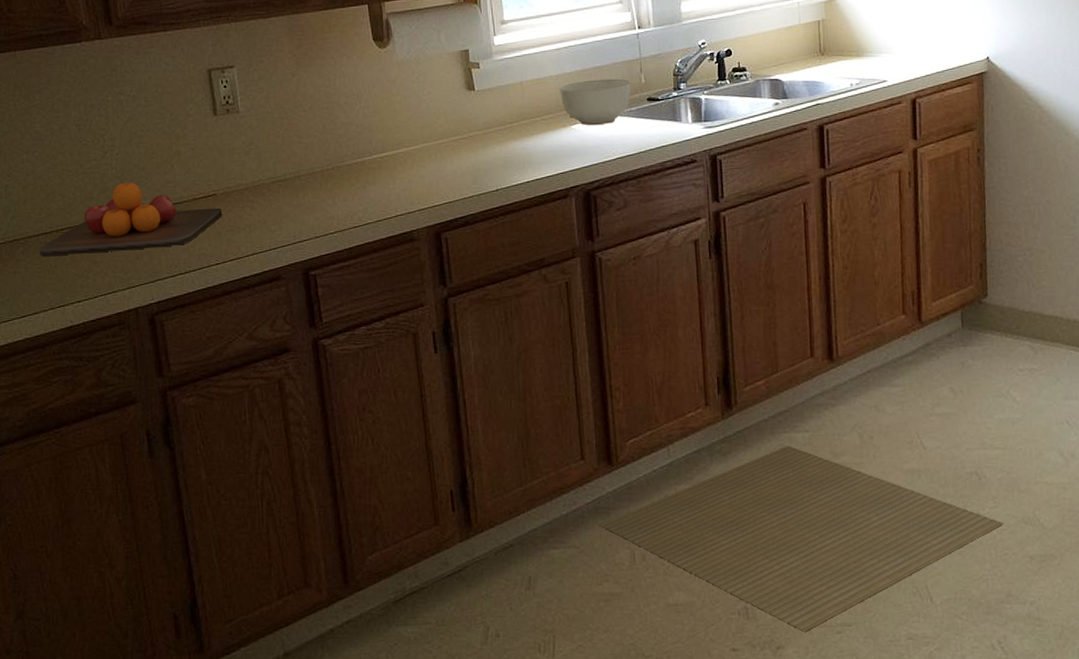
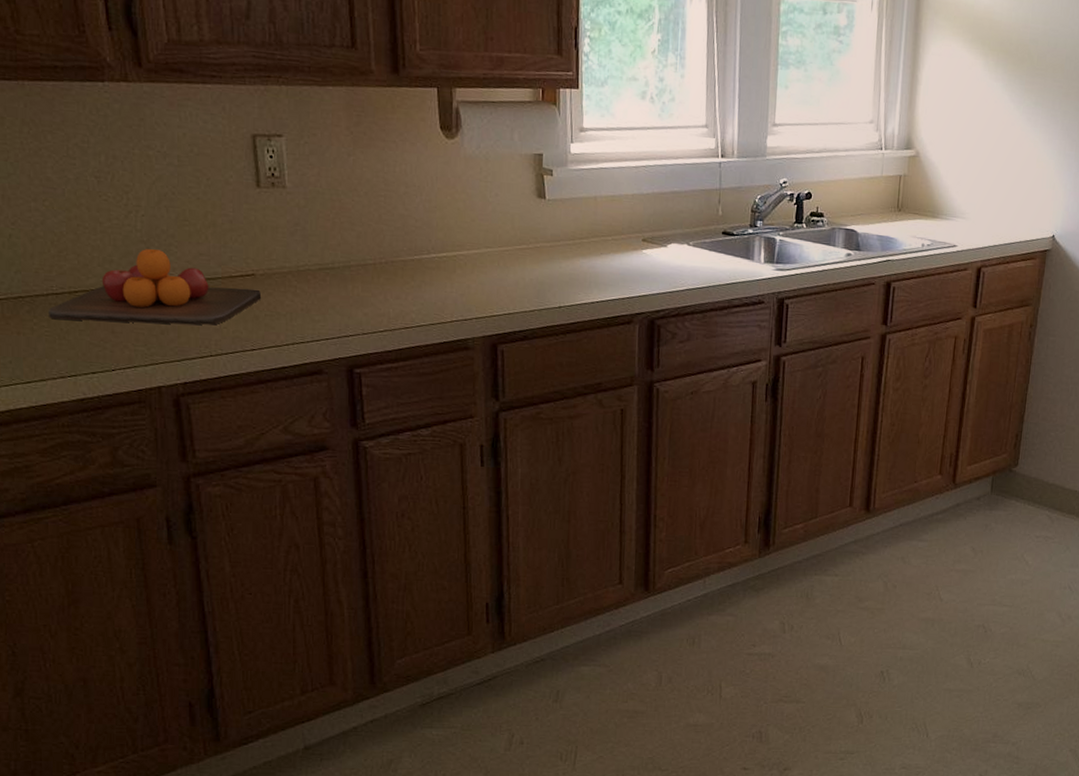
bowl: present [558,78,632,125] -> none [633,204,708,253]
doormat: present [599,446,1003,632] -> none [630,587,1000,757]

